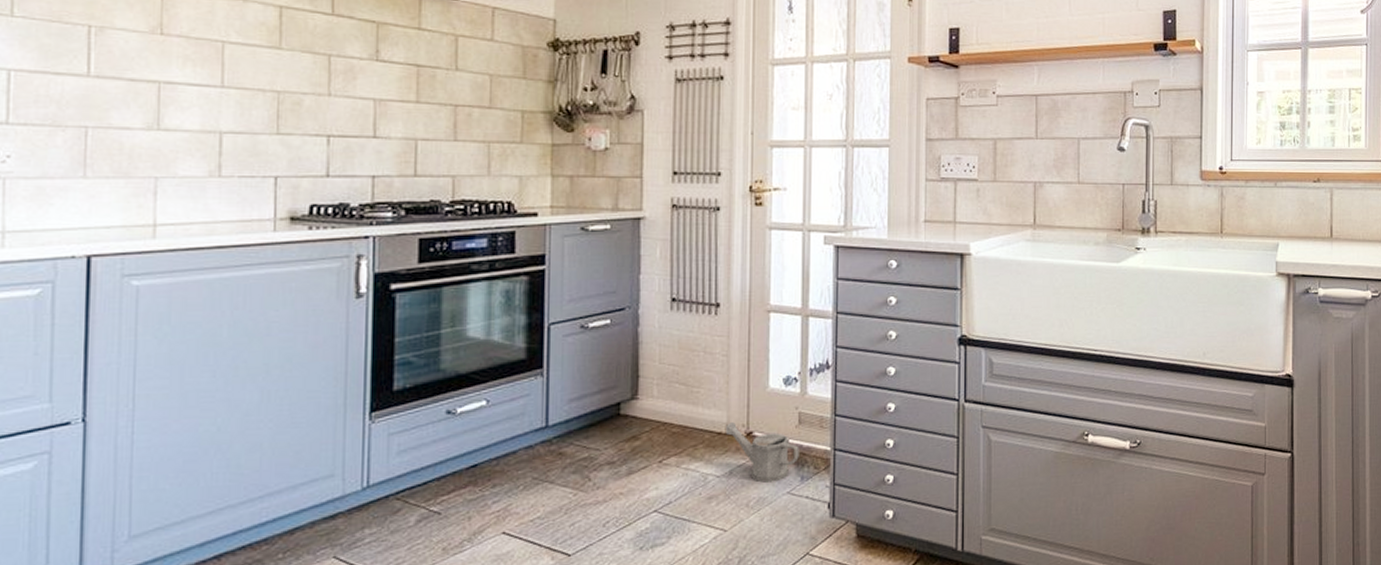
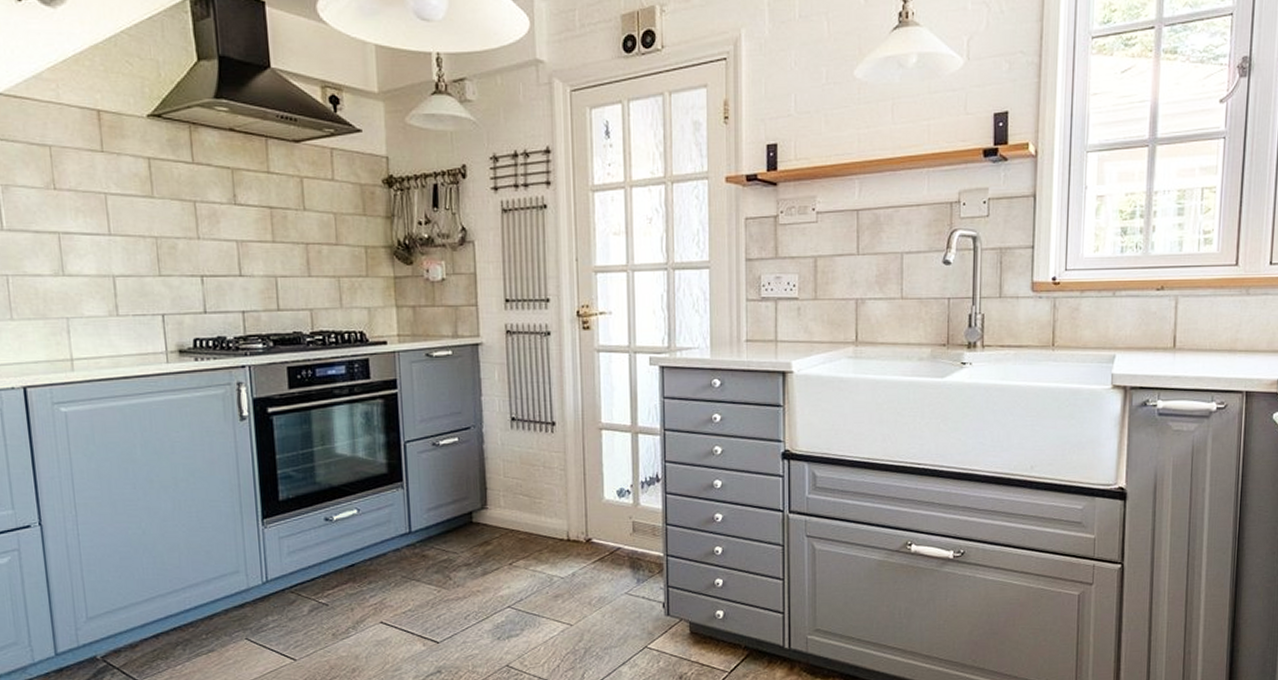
watering can: present [726,422,799,483] -> none [567,530,635,584]

